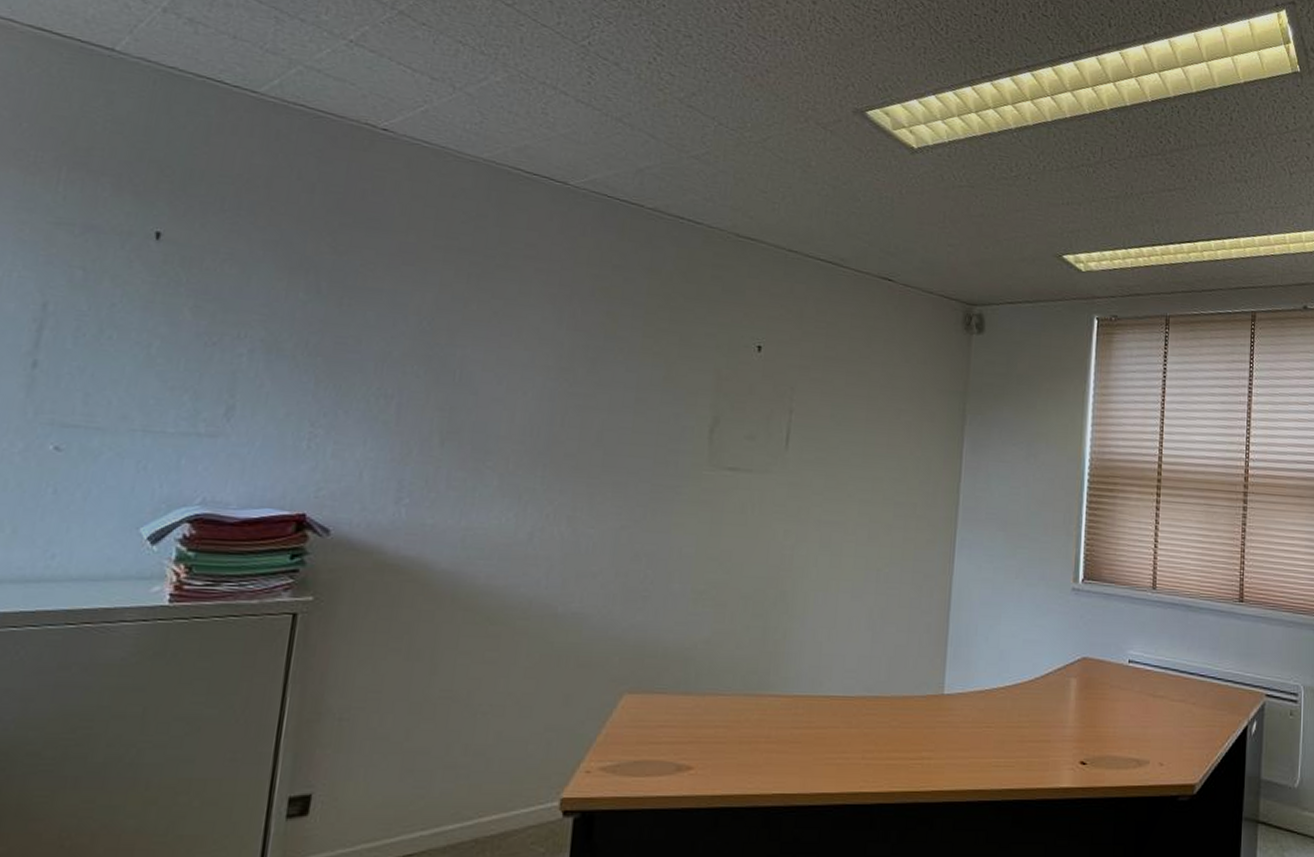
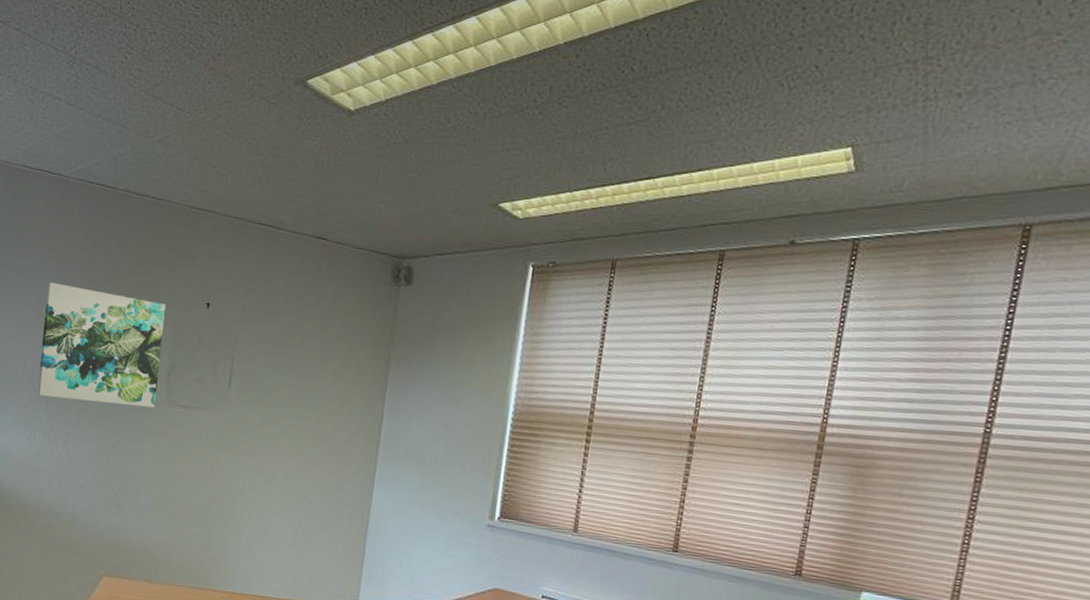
wall art: none [530,314,706,471] -> present [37,282,166,408]

